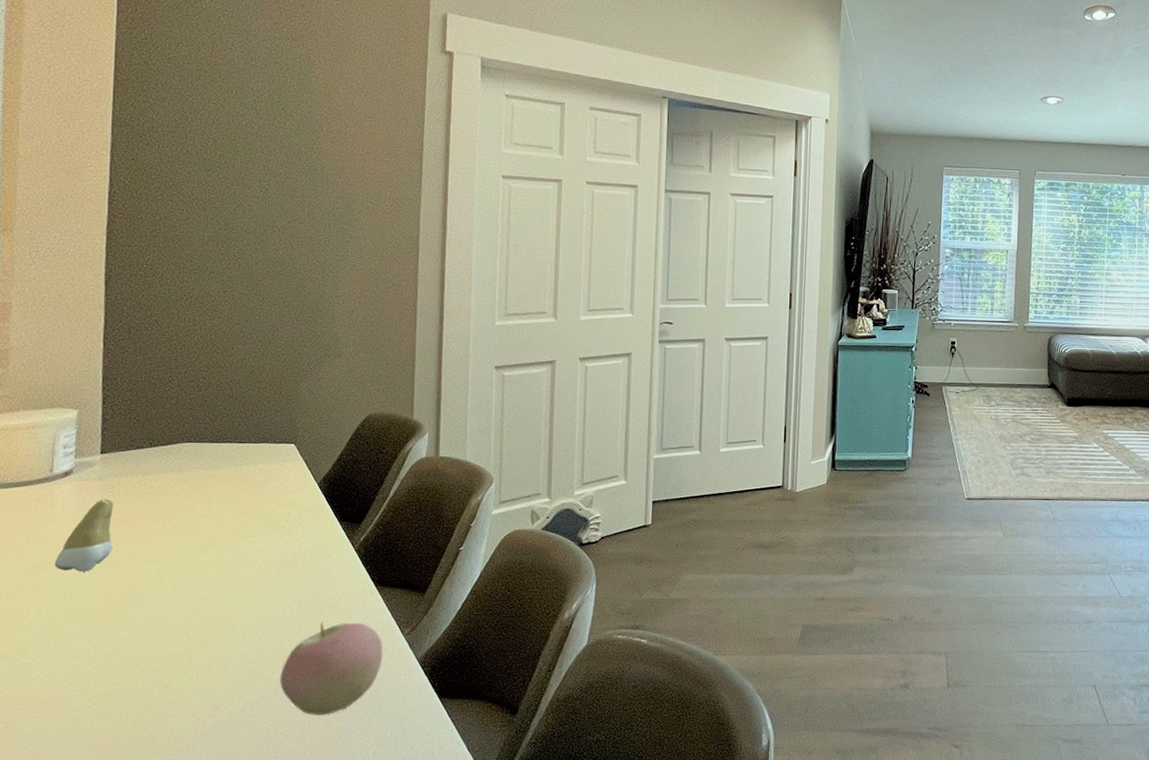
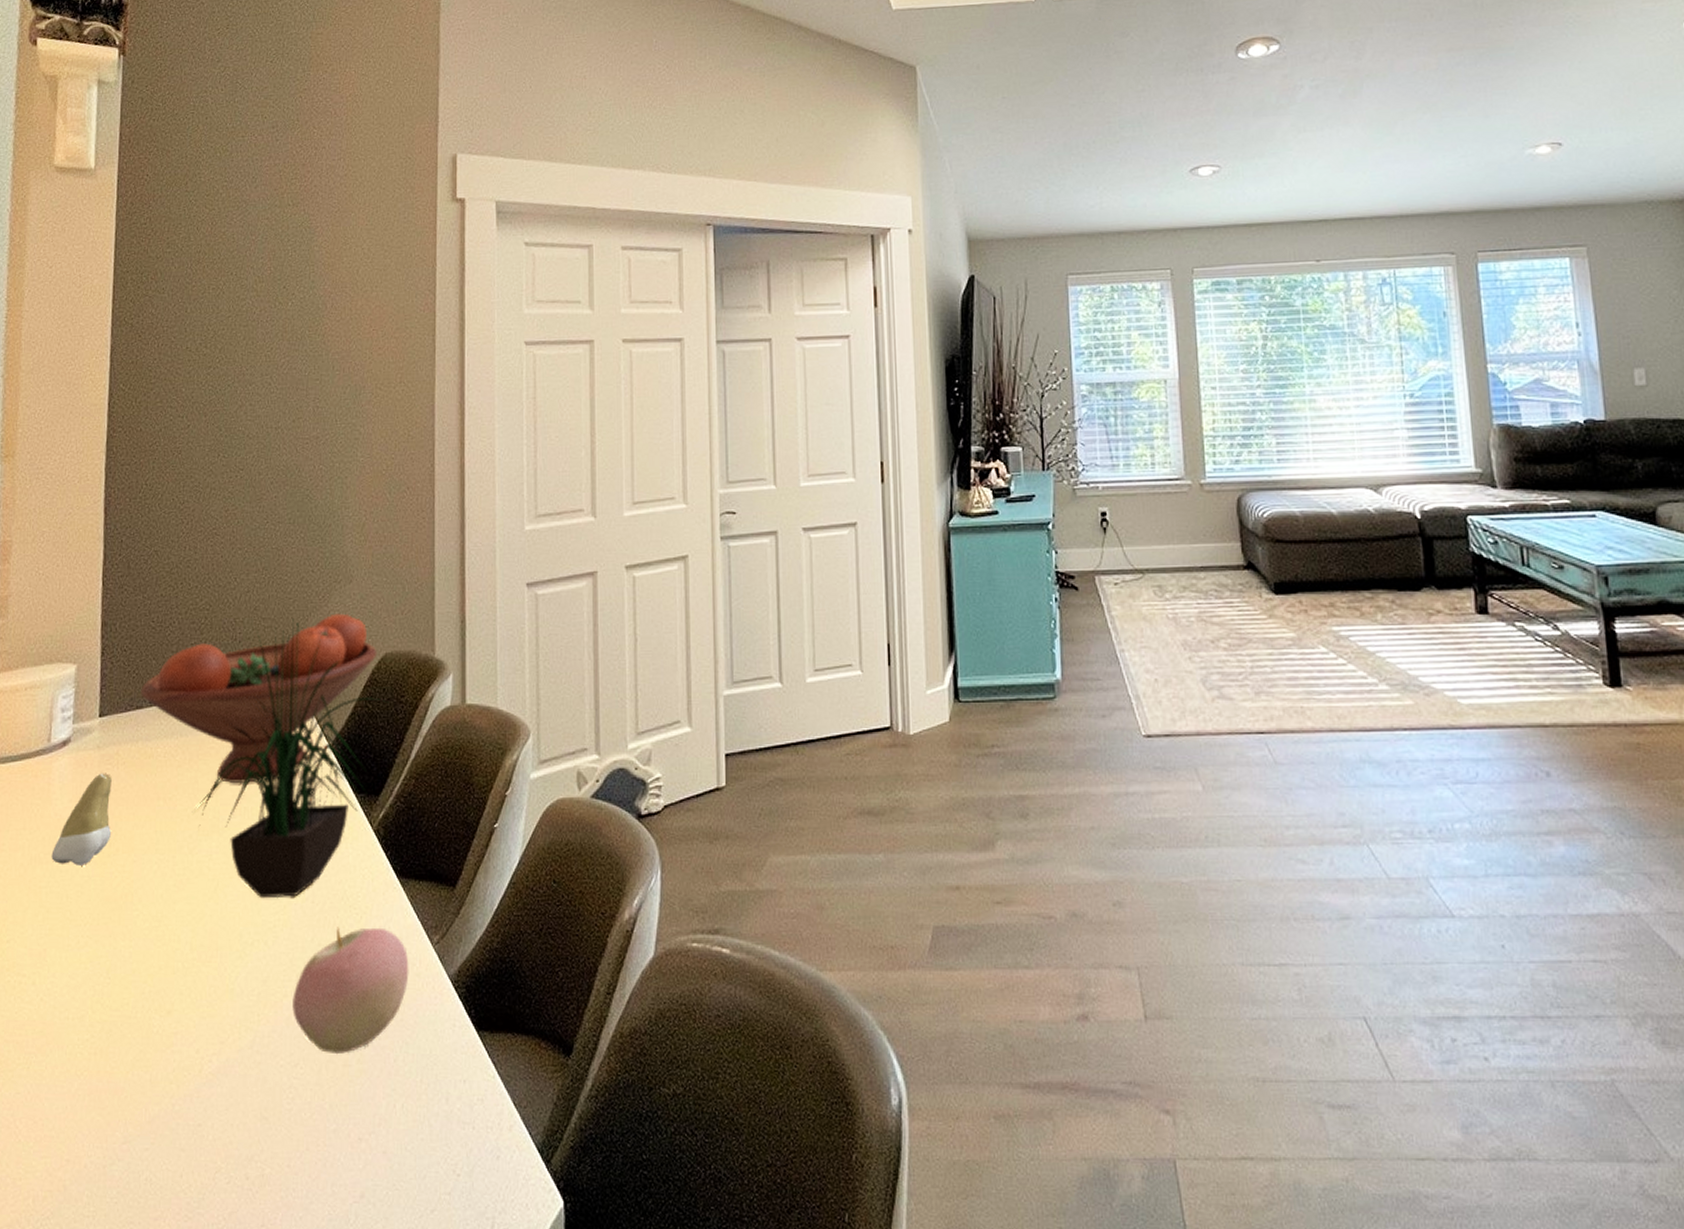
fruit bowl: none [141,381,362,510] -> present [141,613,377,783]
potted plant: none [193,383,364,600] -> present [196,618,380,899]

